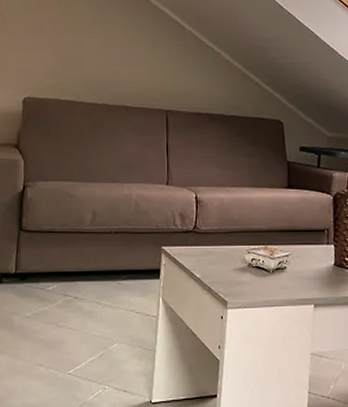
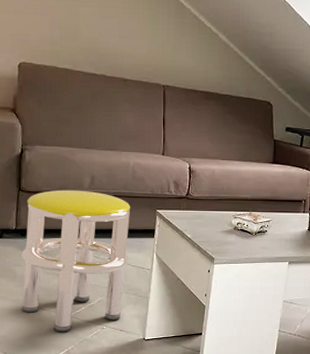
stool: none [18,227,134,393] -> present [21,190,131,332]

